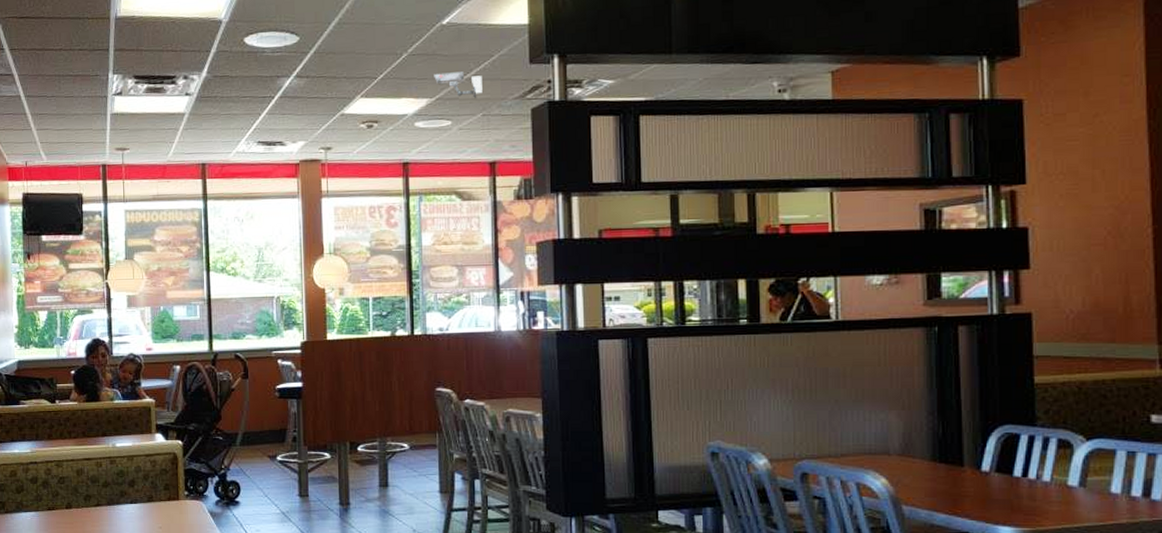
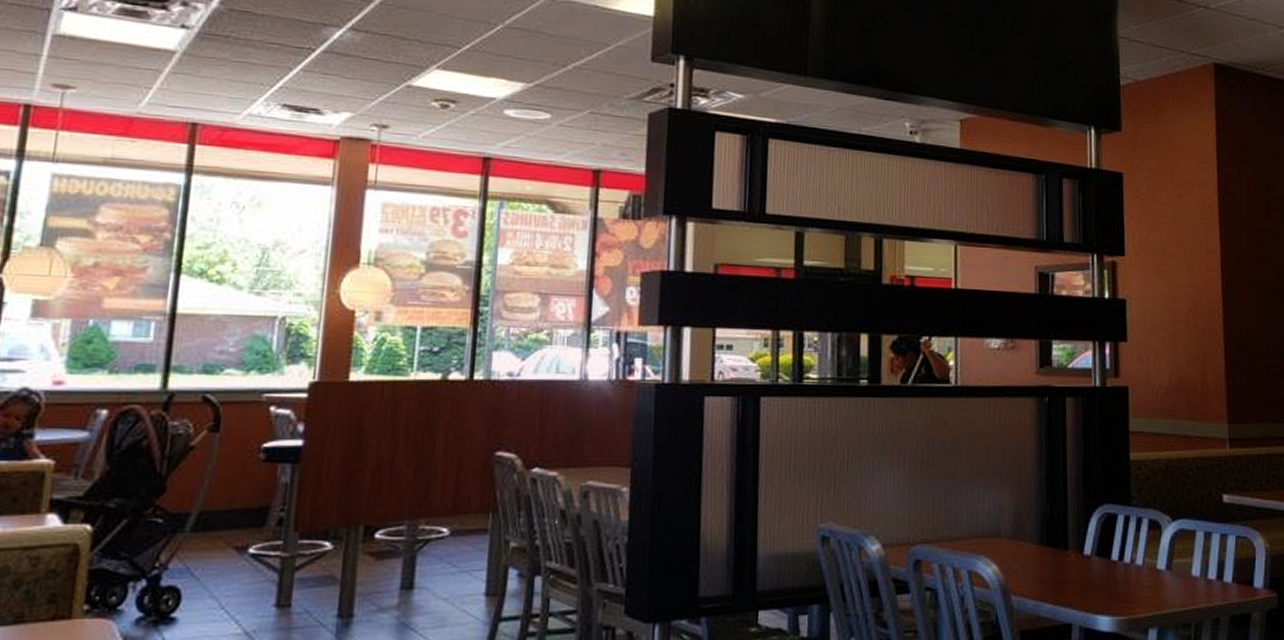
security camera: present [434,71,482,98] -> none [534,54,594,91]

